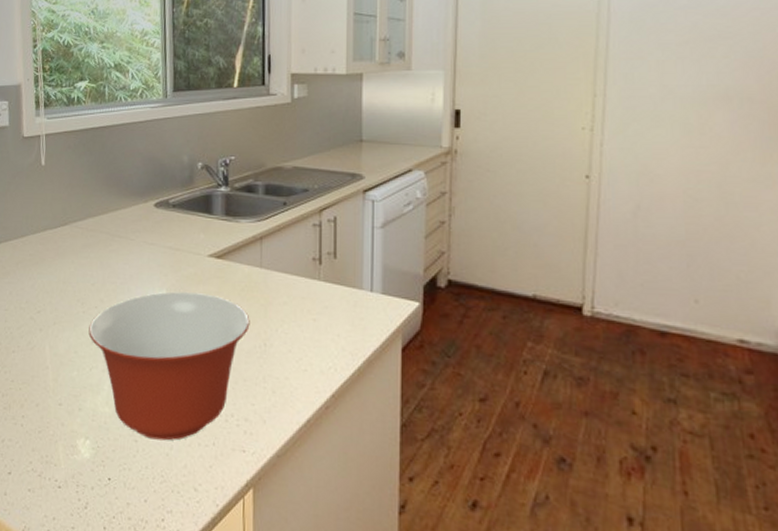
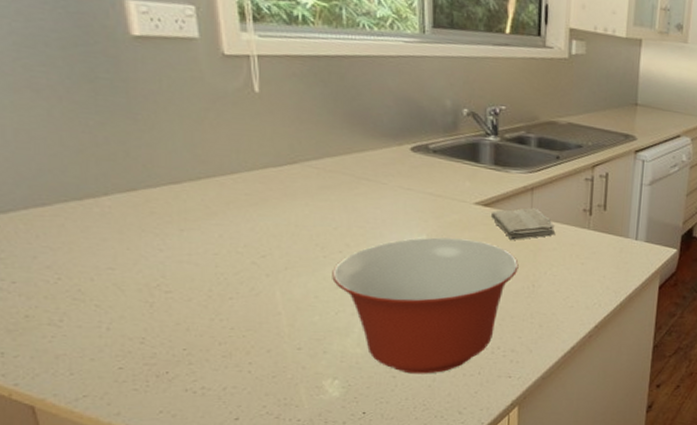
washcloth: none [222,258,286,294] -> present [490,208,556,240]

